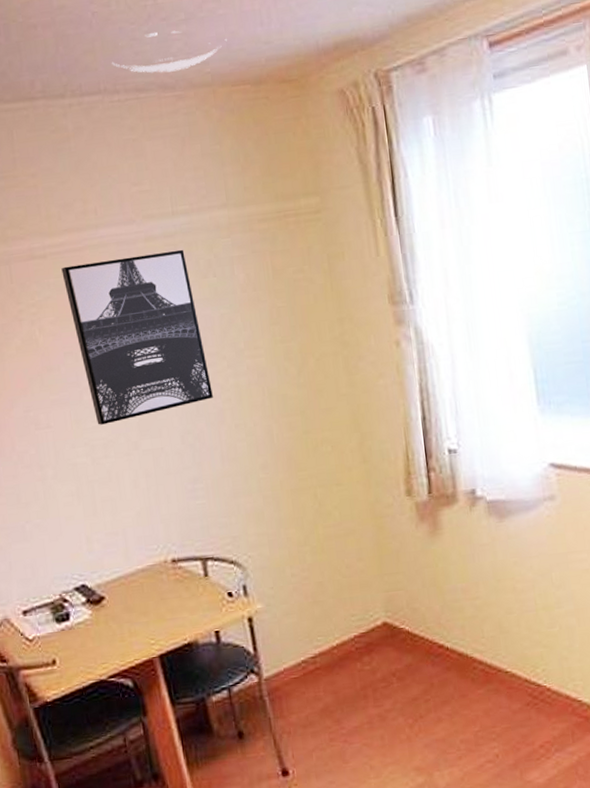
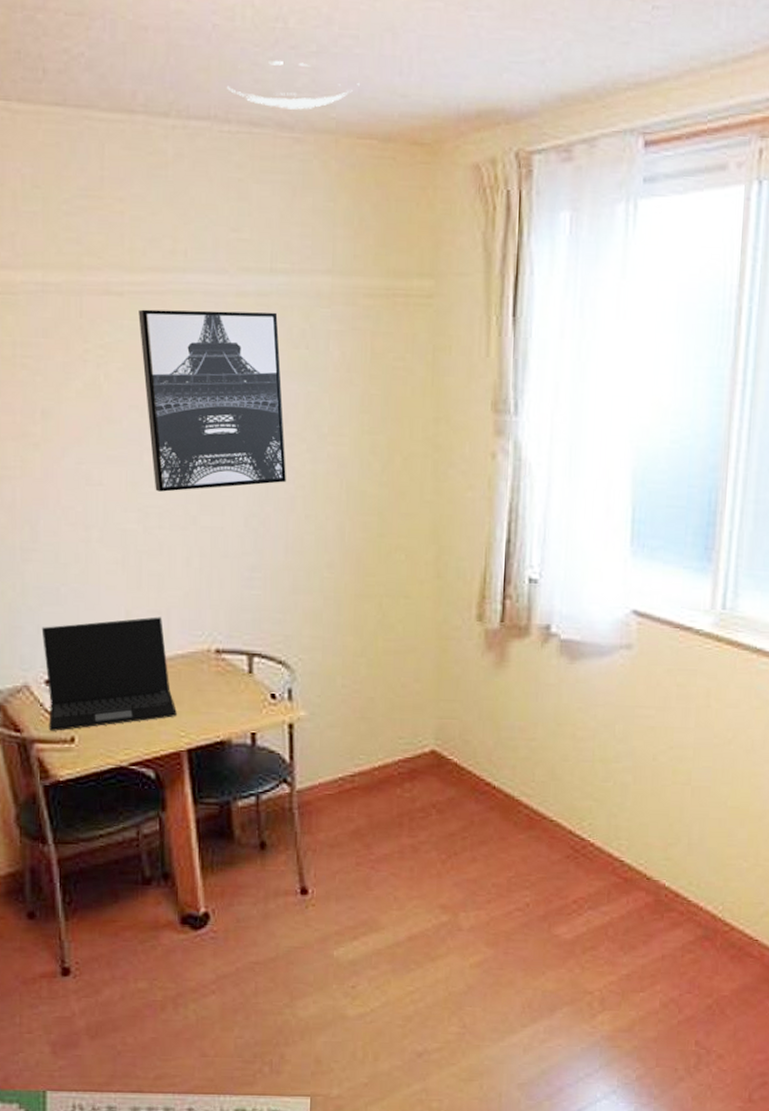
laptop: none [13,537,145,657] -> present [41,617,177,731]

